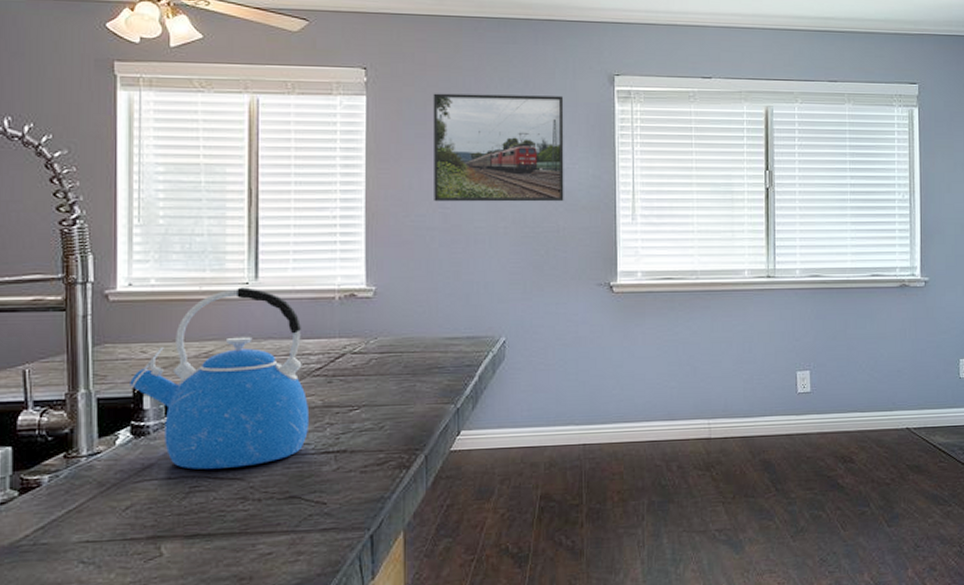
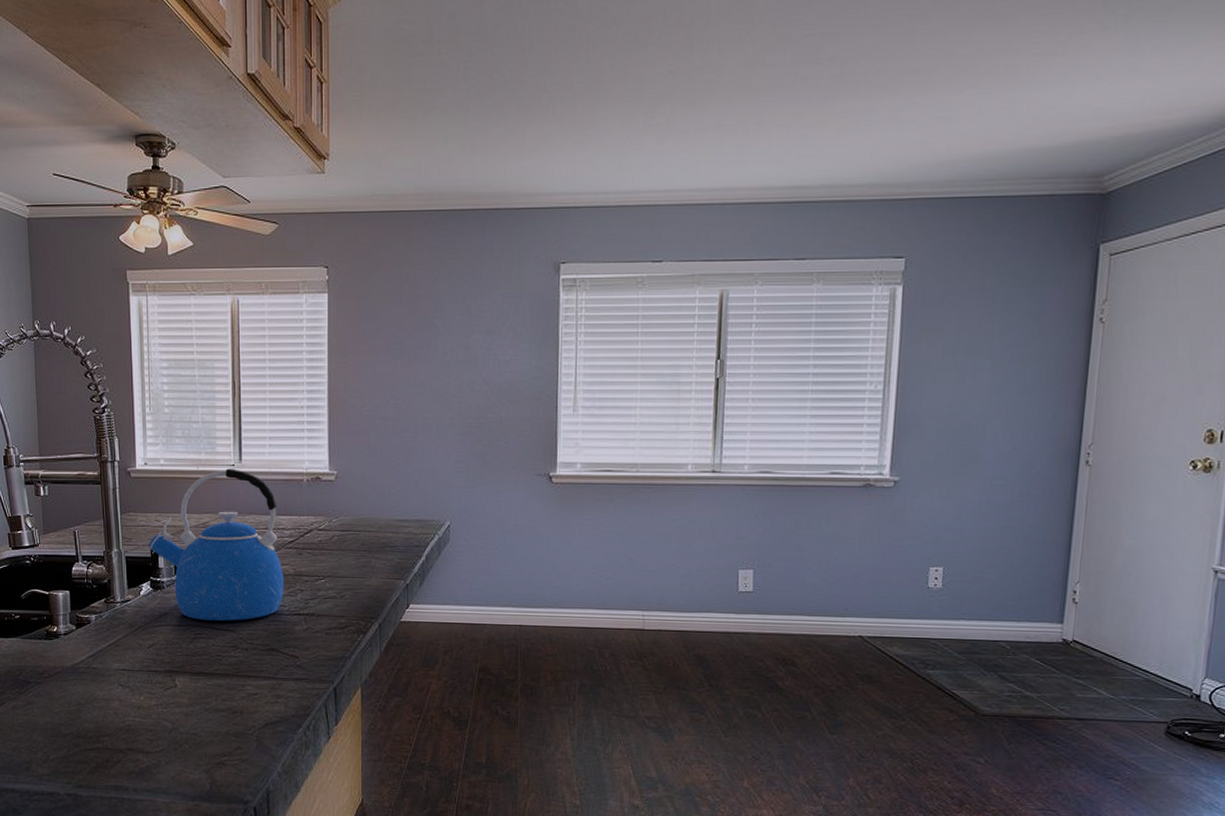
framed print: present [433,93,564,202] -> none [386,287,509,393]

